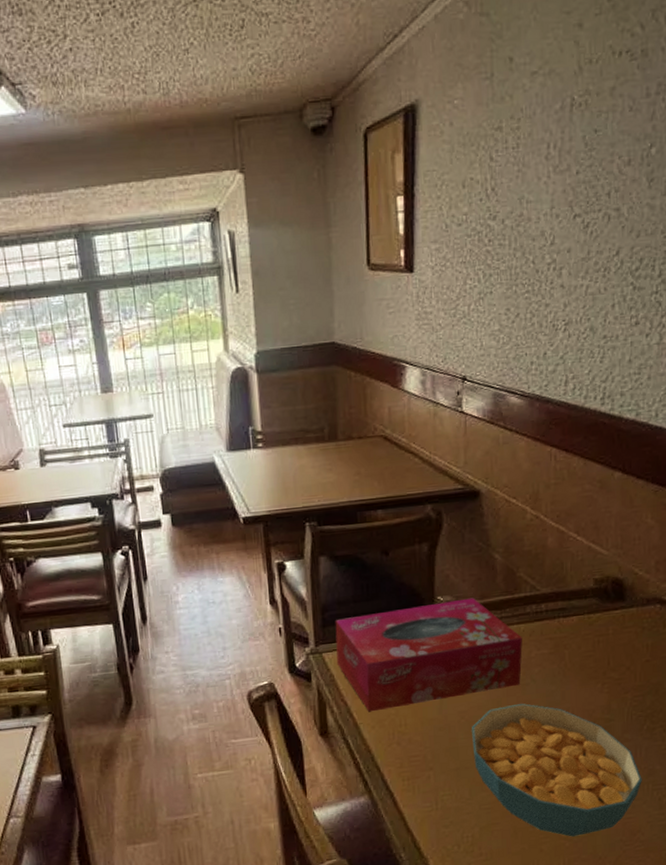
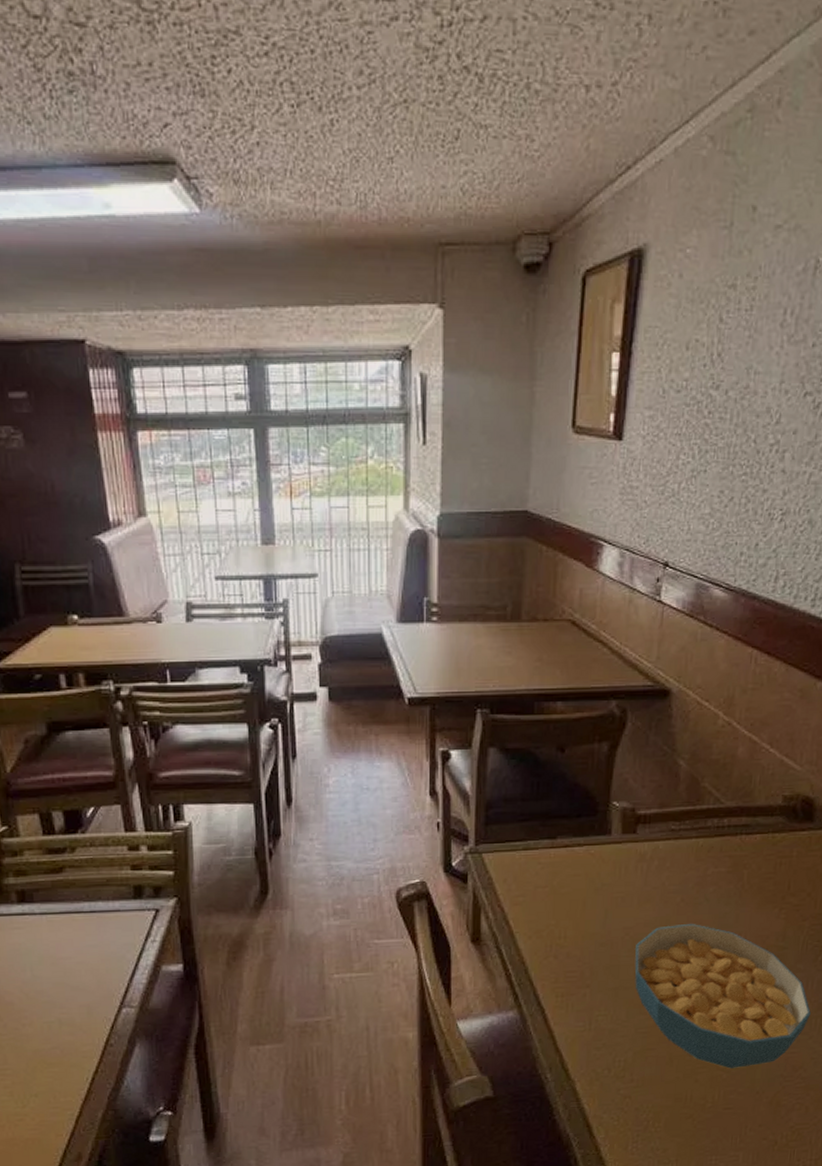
tissue box: present [335,597,522,712] -> none [497,806,700,921]

